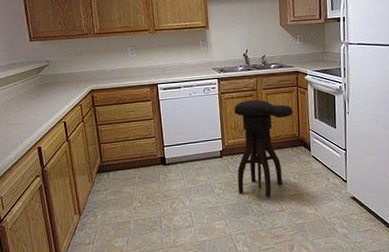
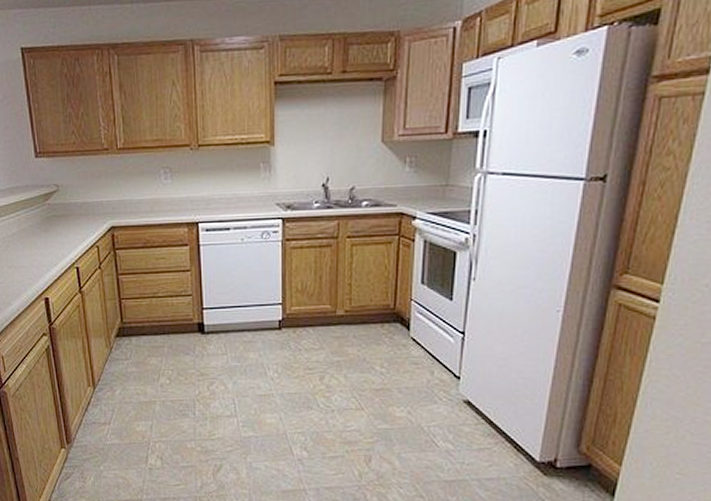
stool: present [234,99,293,198] -> none [300,251,388,390]

